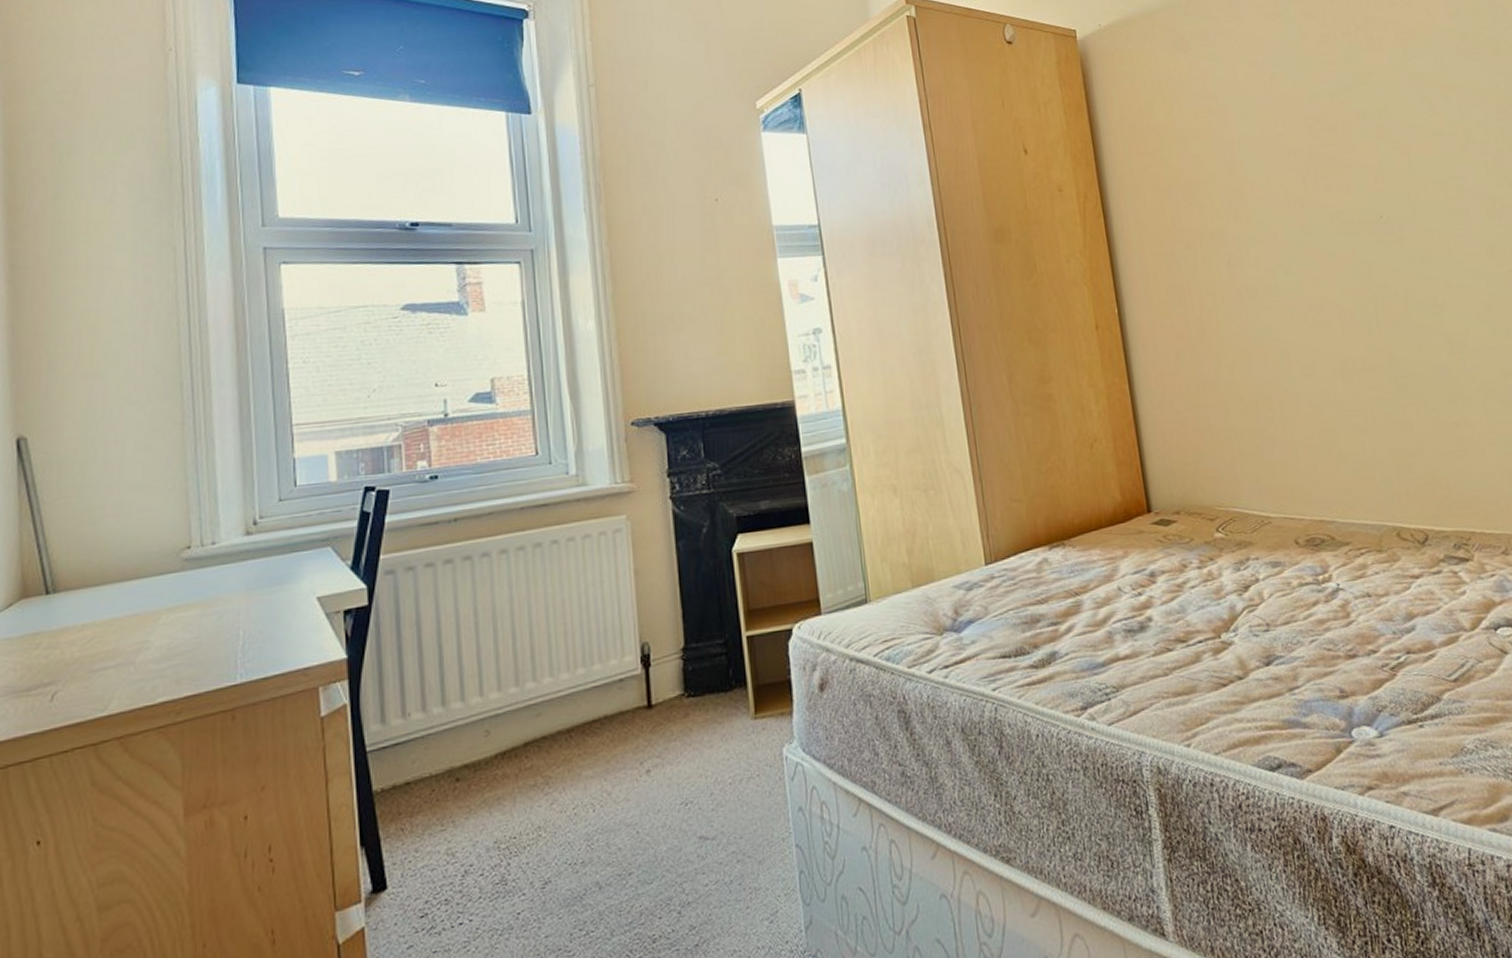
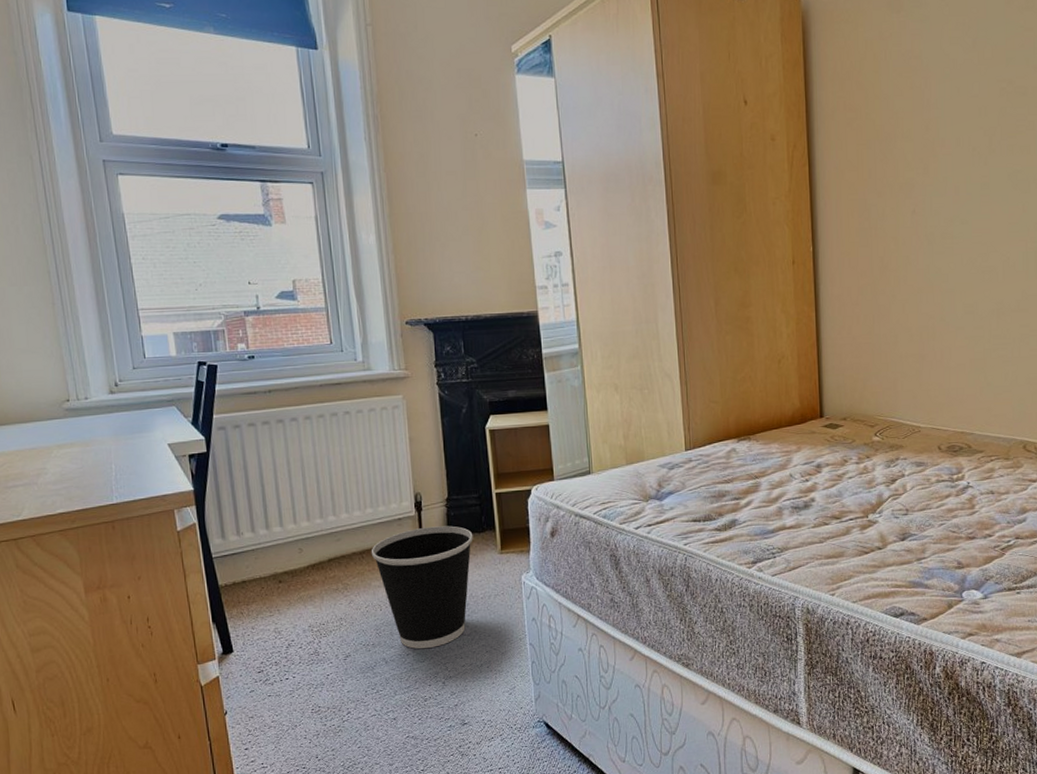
wastebasket: none [582,684,718,865] -> present [371,525,473,649]

